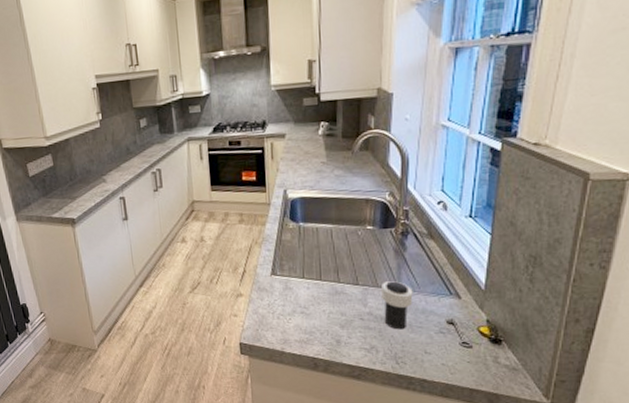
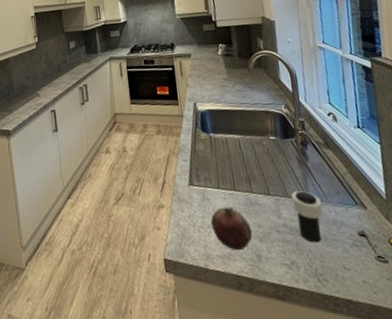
fruit: none [292,295,334,336] -> present [211,206,252,251]

